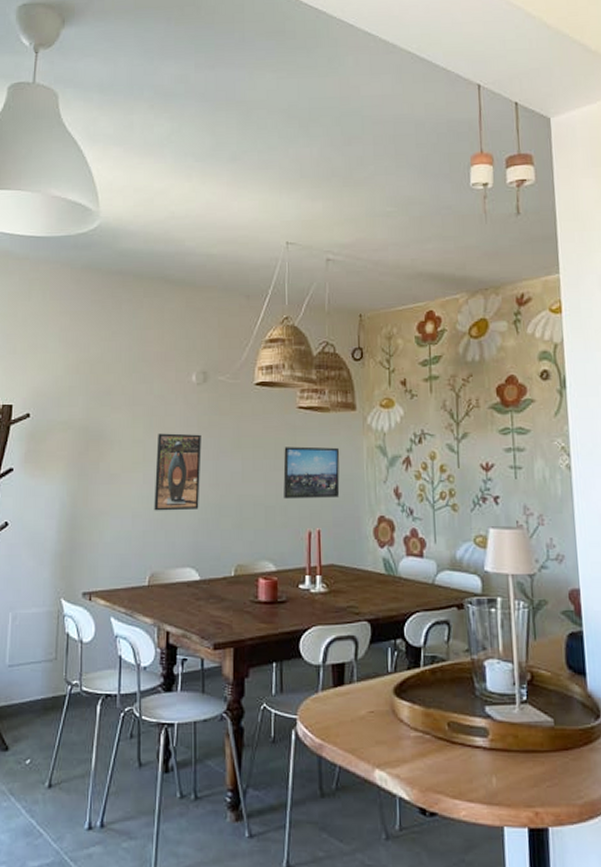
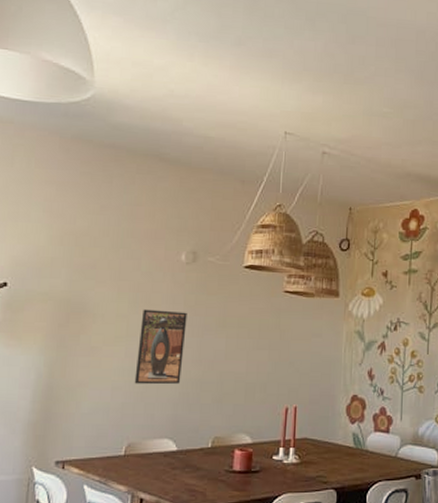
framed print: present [283,446,340,500] -> none [264,328,321,377]

